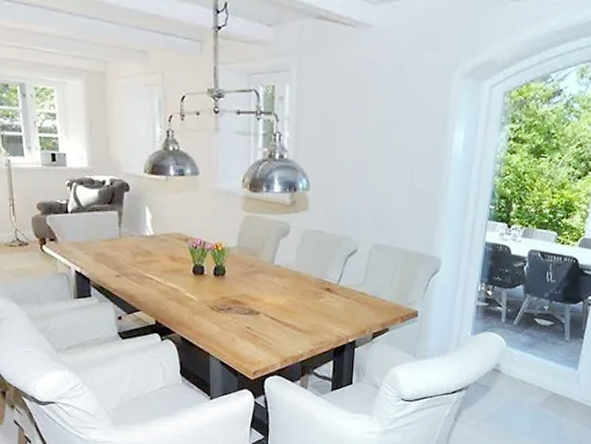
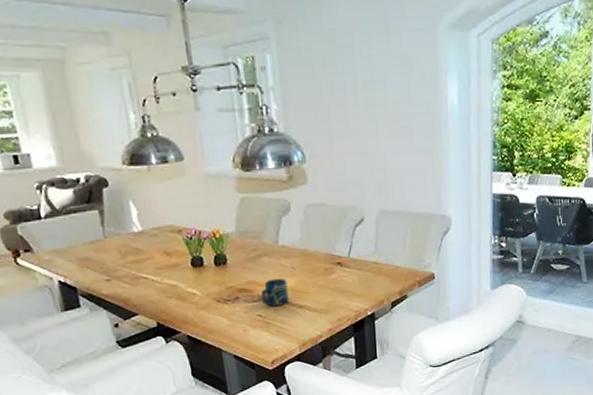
cup: none [251,295,278,322] -> present [260,278,289,307]

